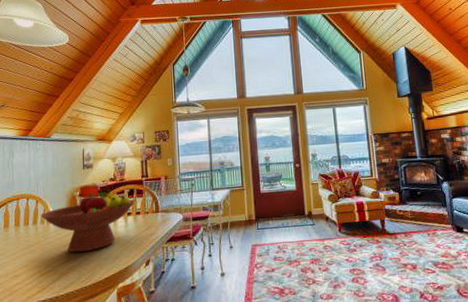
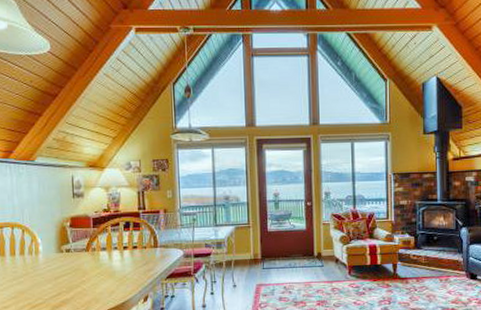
fruit bowl: present [40,189,135,253] -> none [28,220,132,286]

